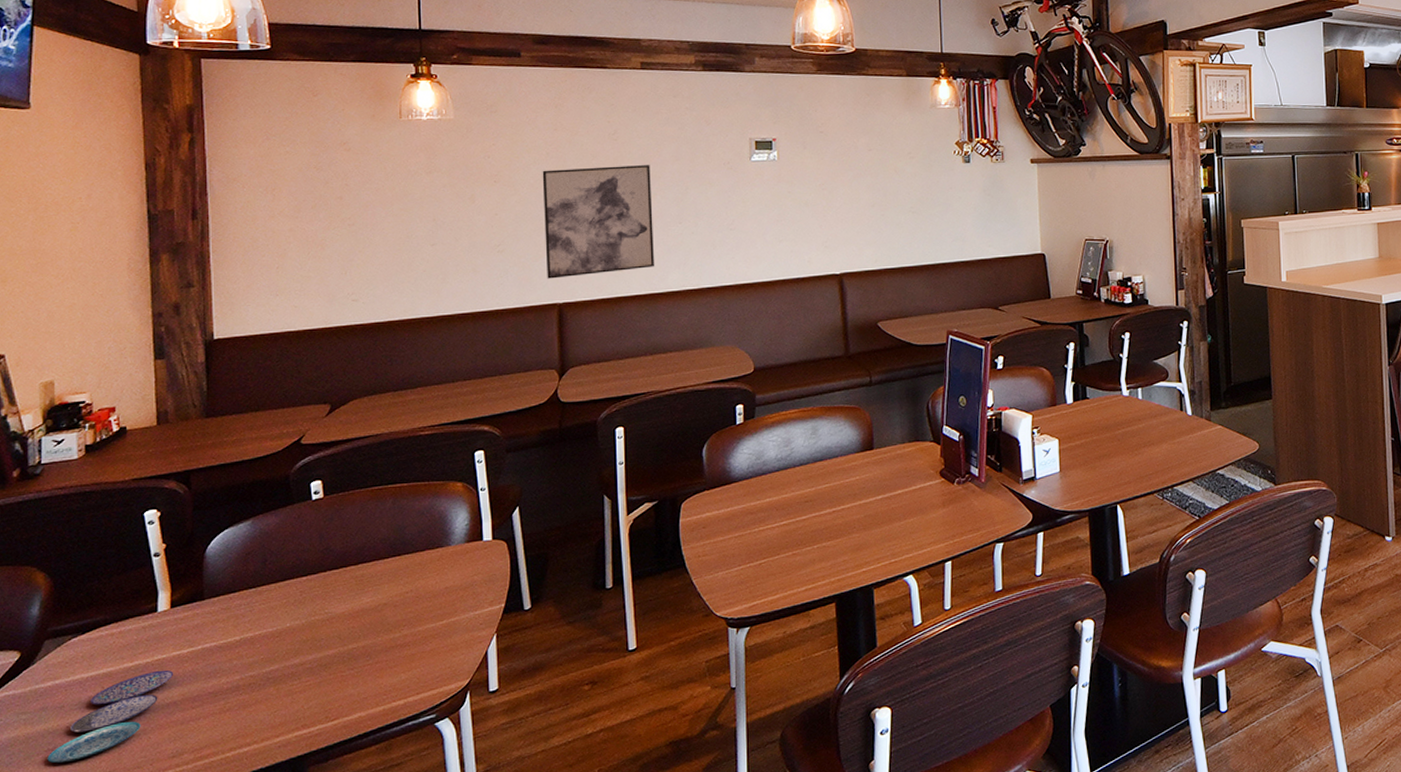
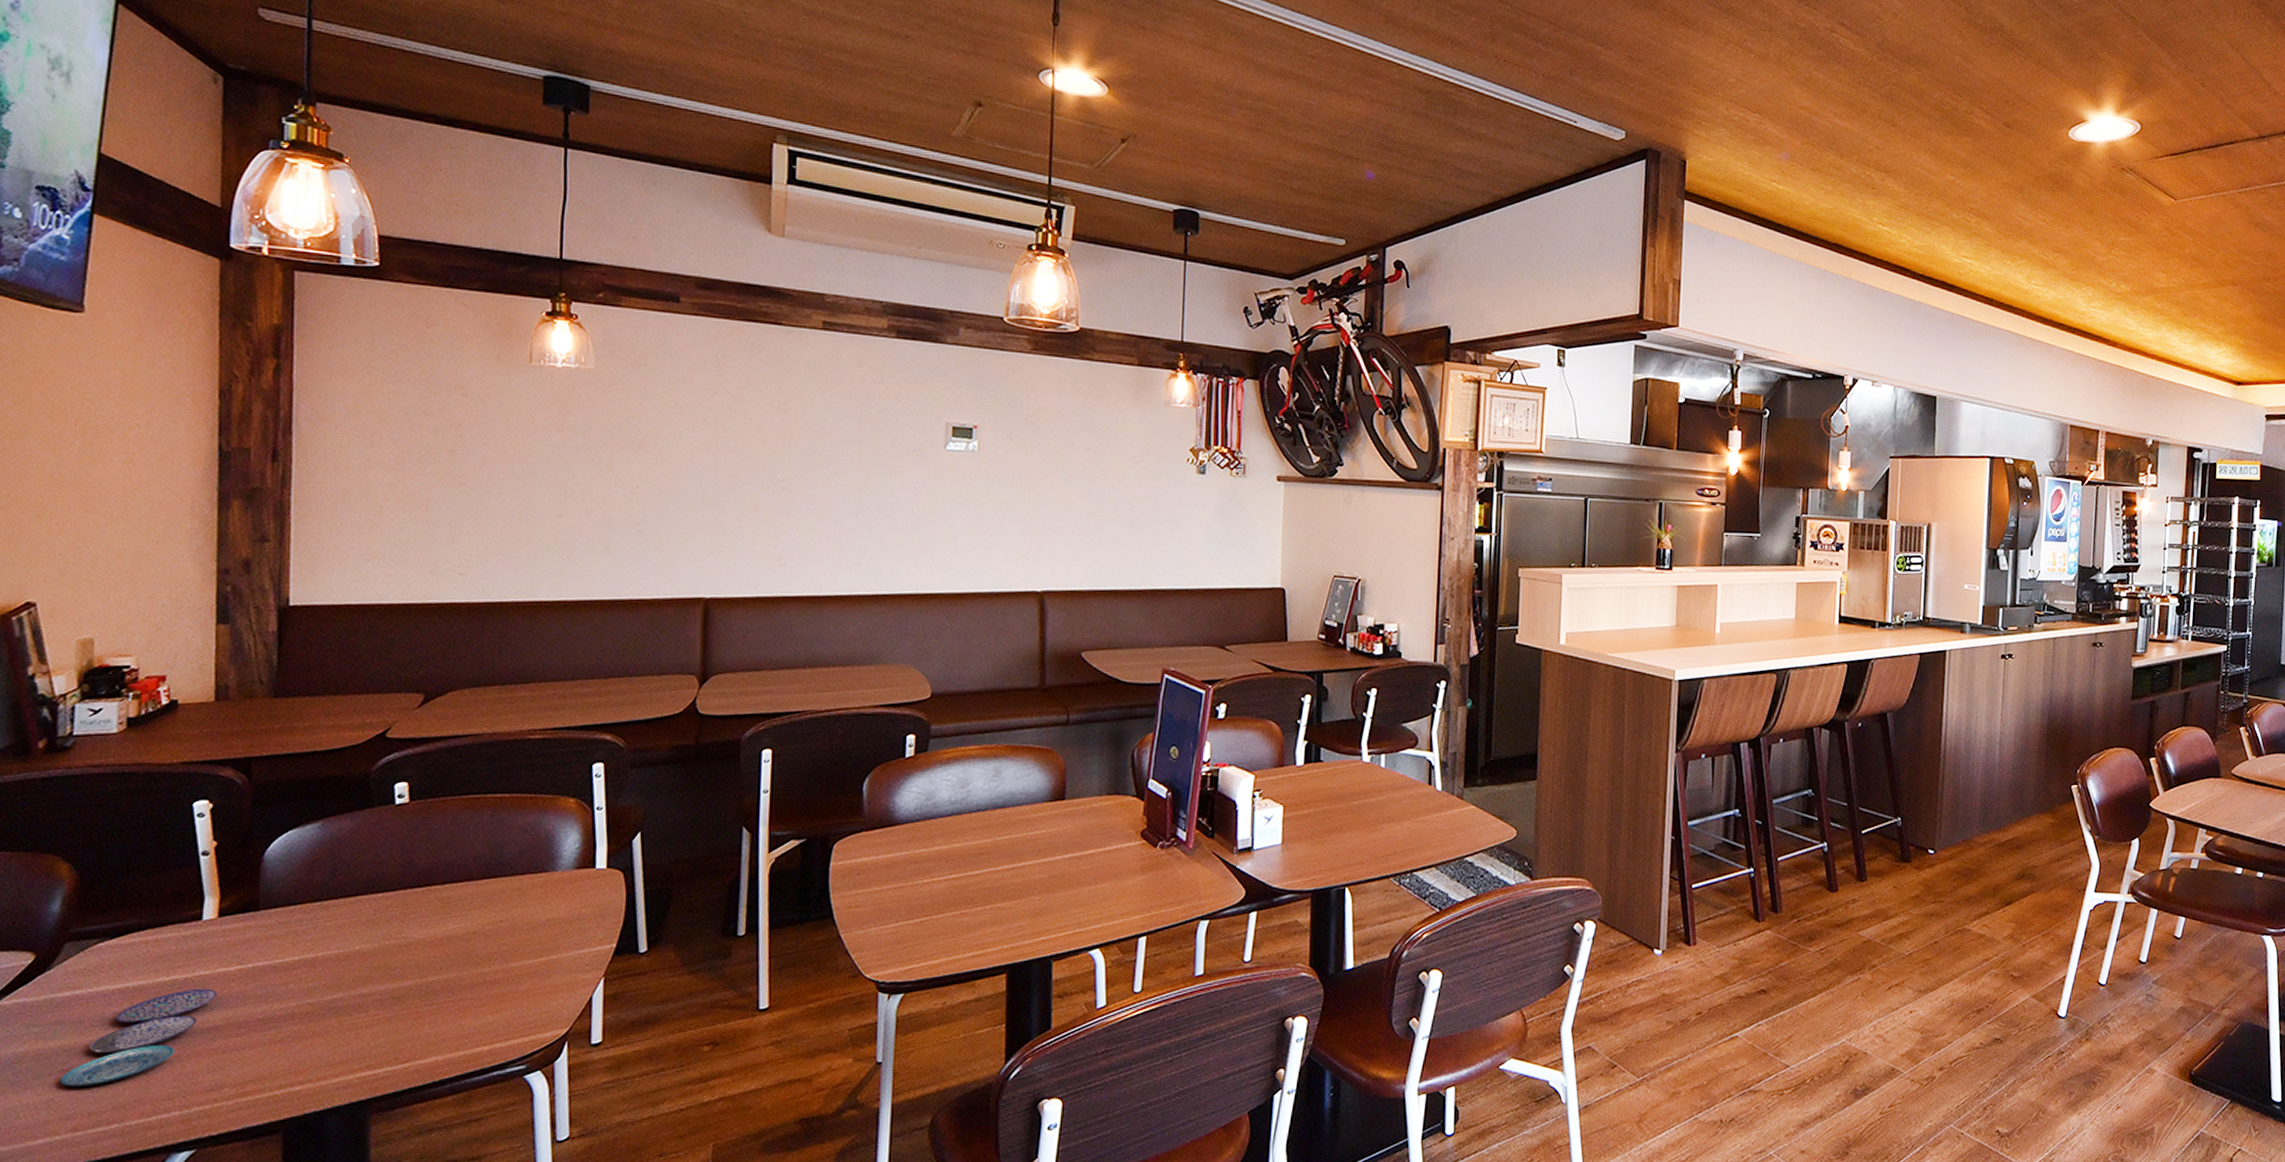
wall art: present [542,165,655,279] -> none [693,439,826,569]

